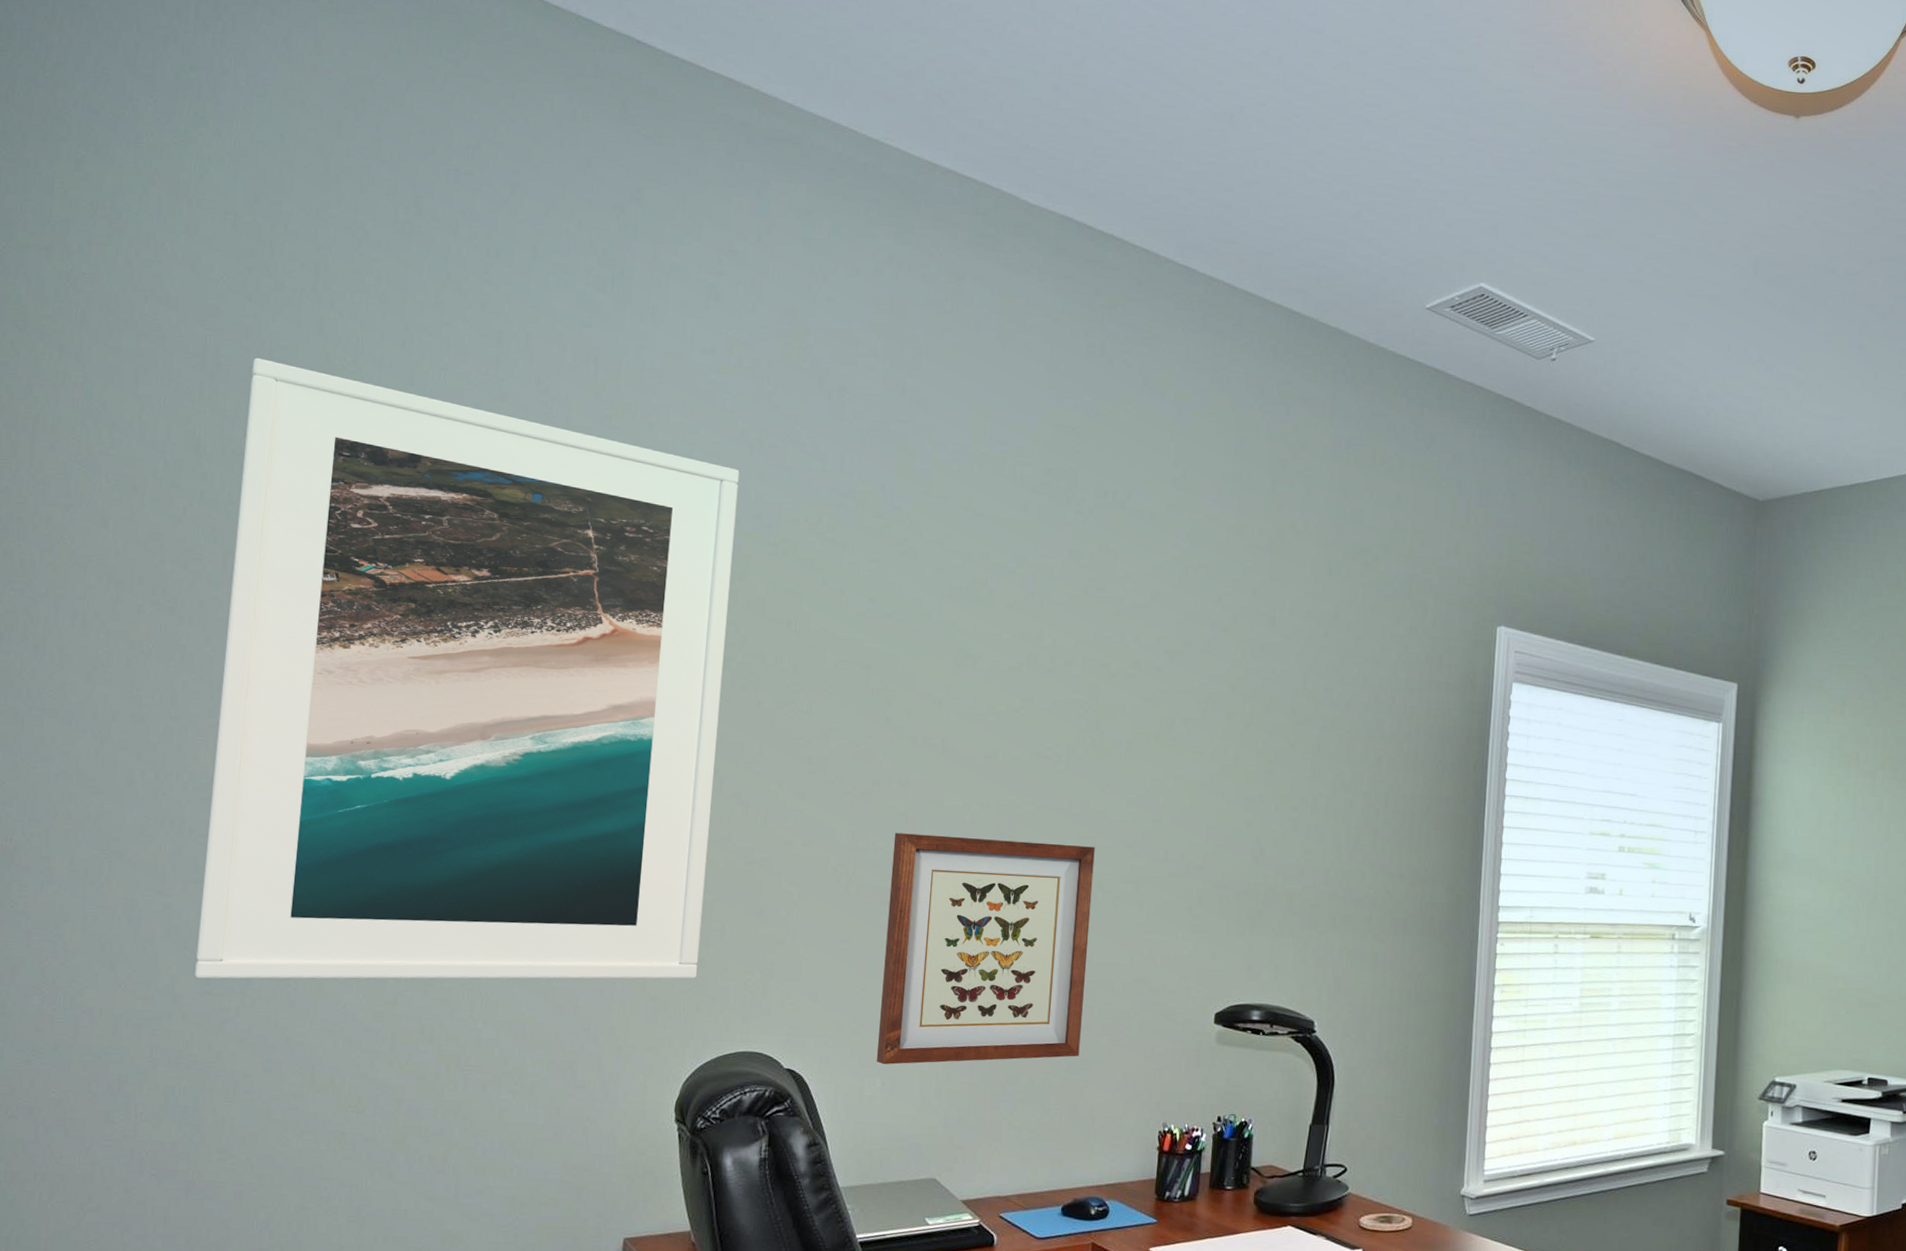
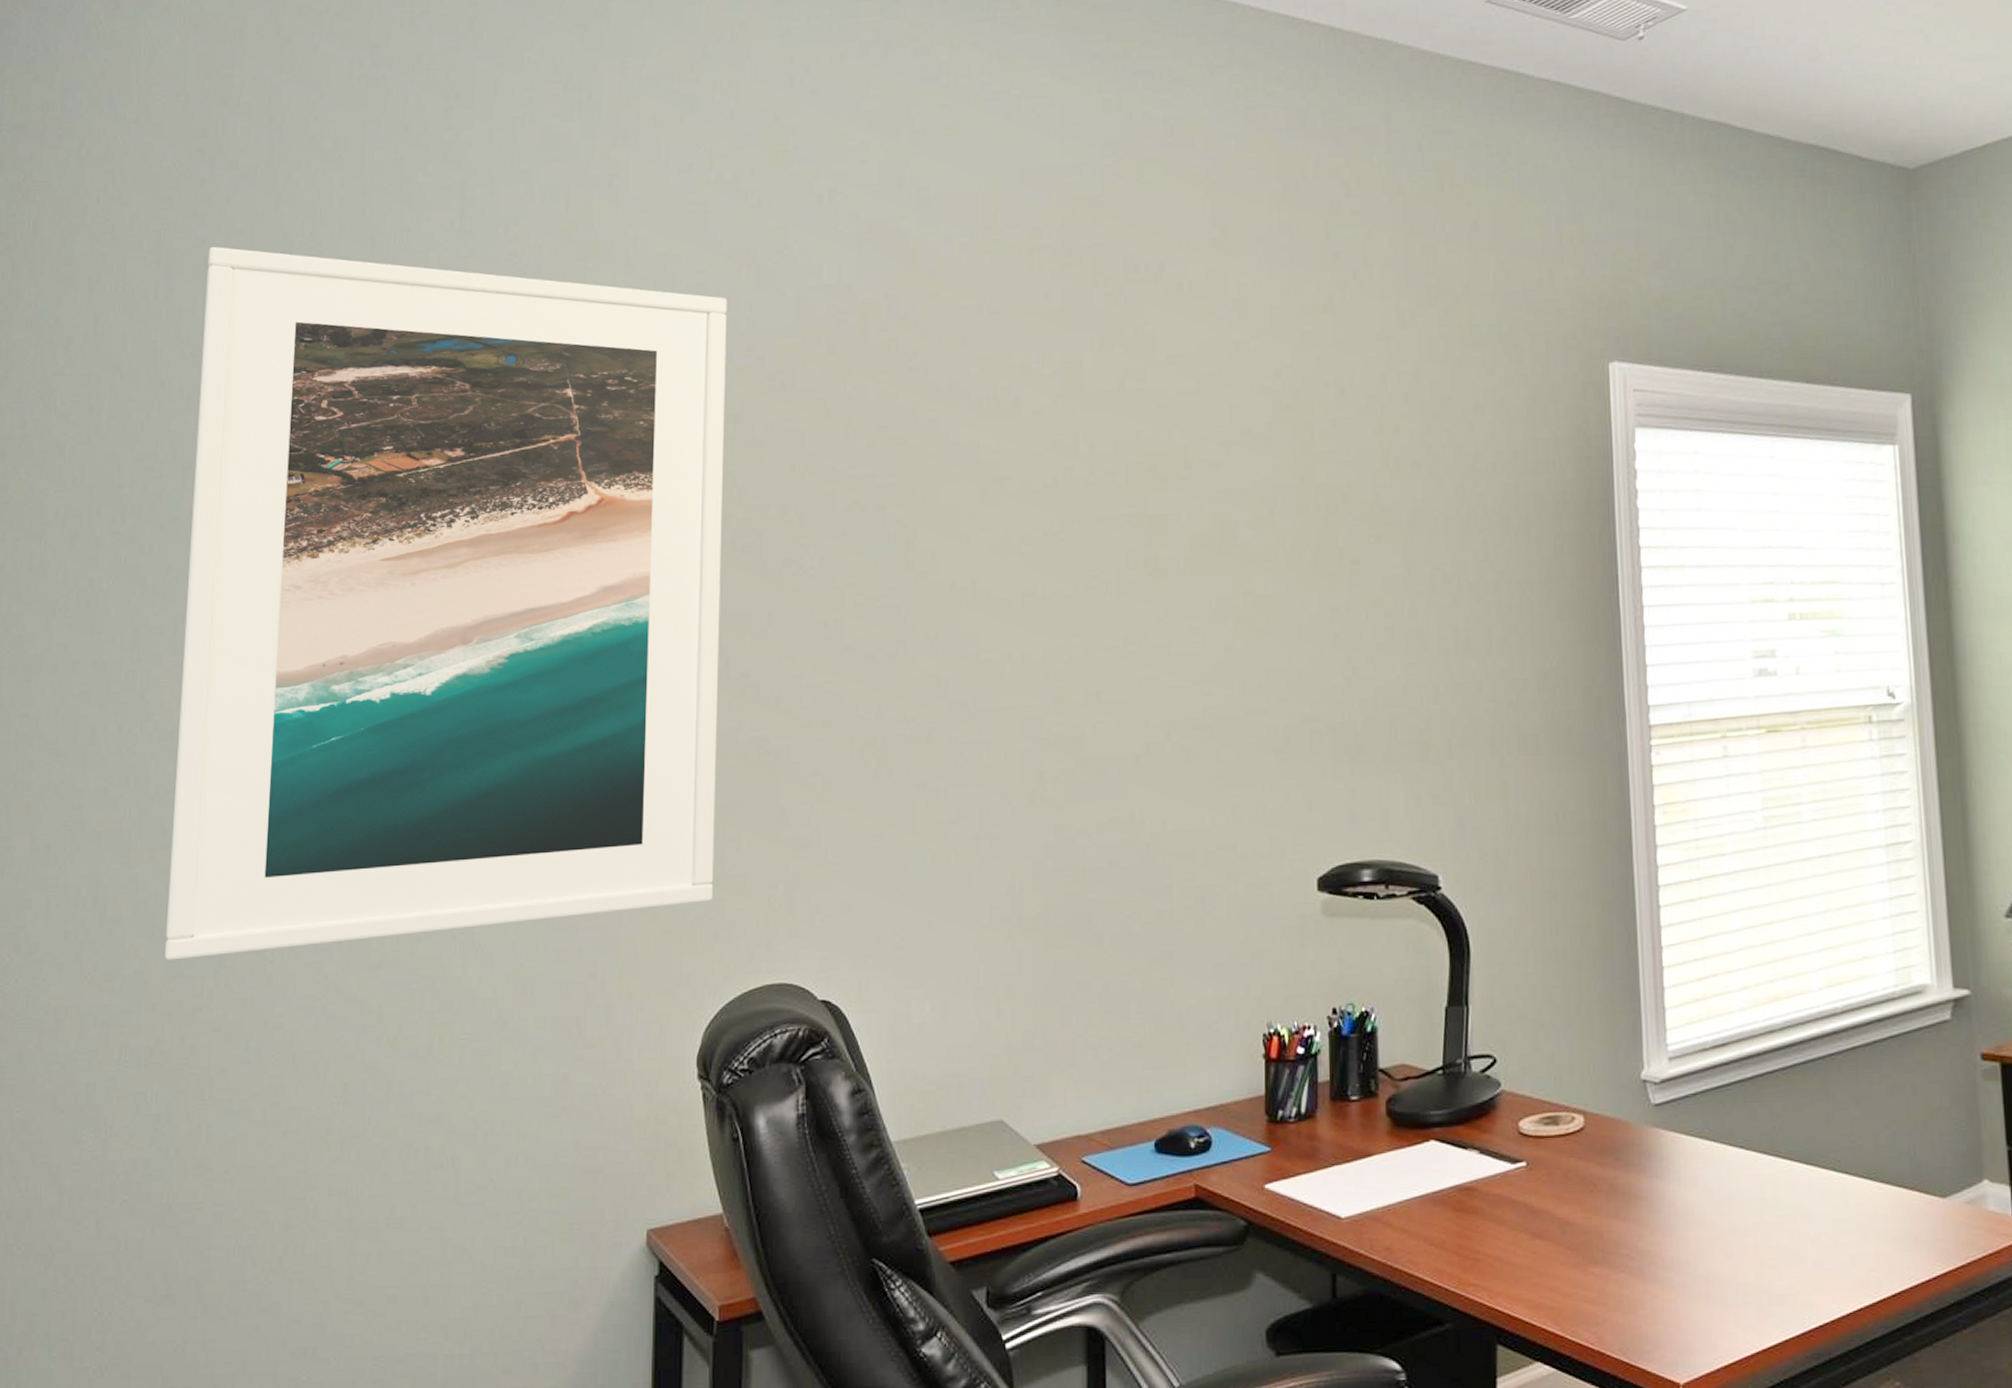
wall art: present [876,833,1095,1065] -> none [923,689,1160,984]

